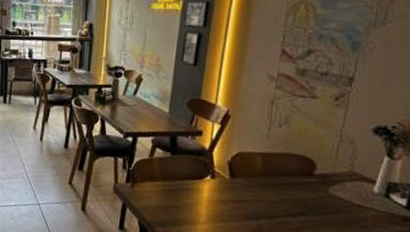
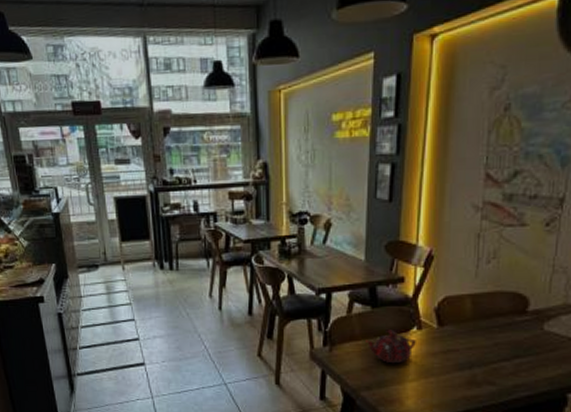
teapot: none [164,175,209,207] -> present [366,330,416,364]

